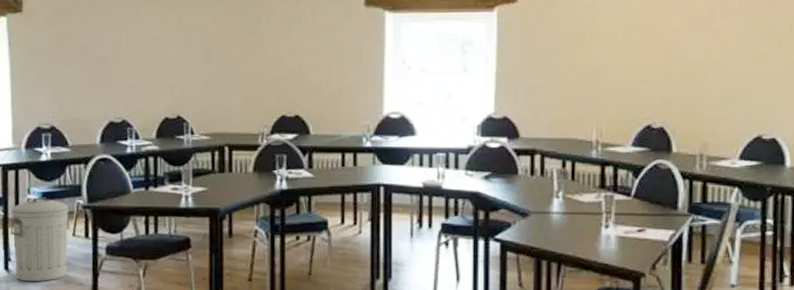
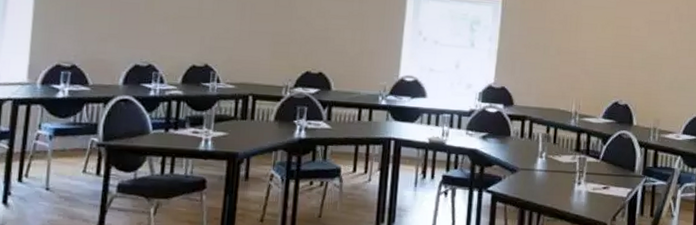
trash can: present [10,196,70,282] -> none [14,132,82,217]

